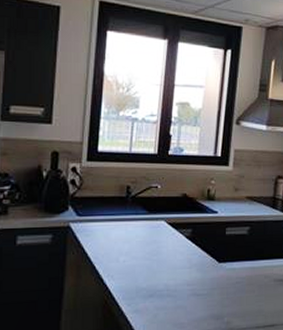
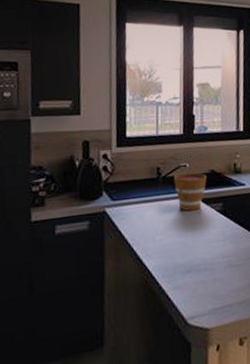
cup: none [143,194,178,234] -> present [173,172,207,211]

